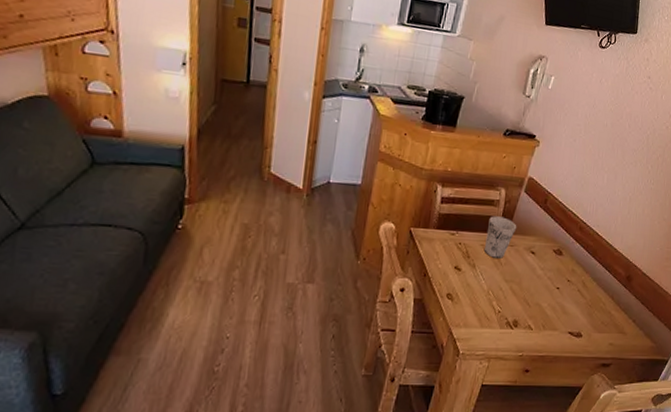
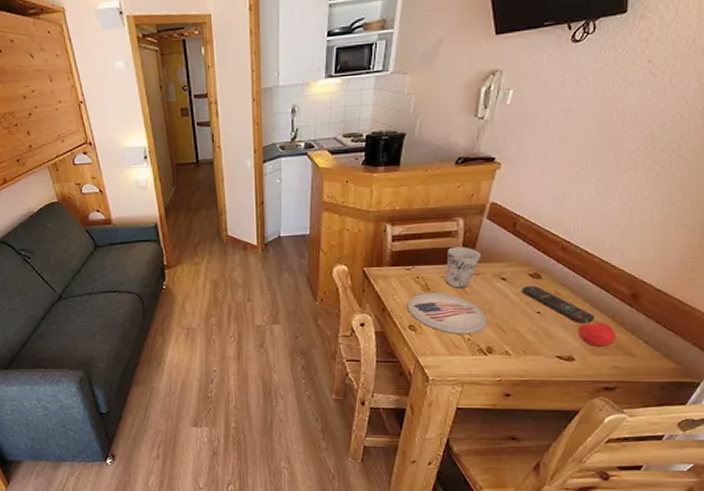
plate: none [447,260,517,306] -> present [407,292,488,334]
remote control: none [546,261,600,301] -> present [521,286,595,324]
fruit: none [586,297,614,325] -> present [577,319,617,348]

